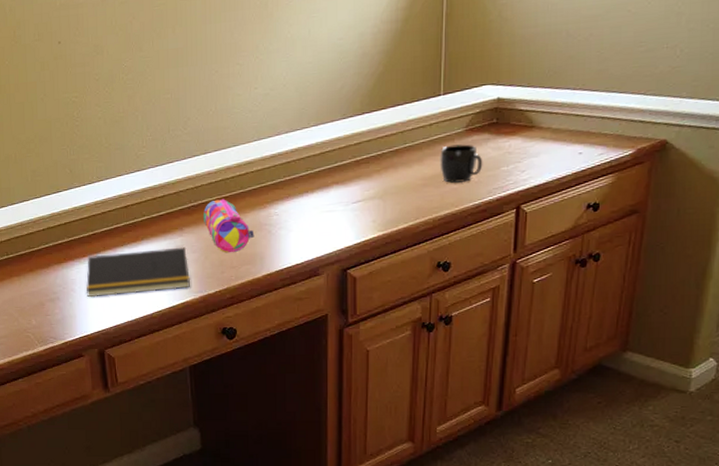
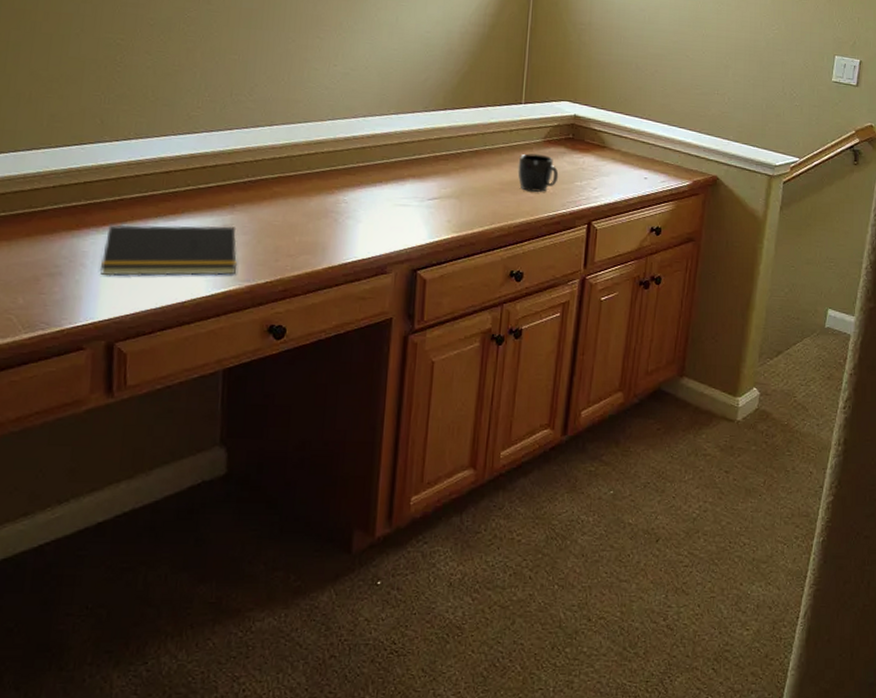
pencil case: present [202,199,255,253] -> none [260,177,319,239]

